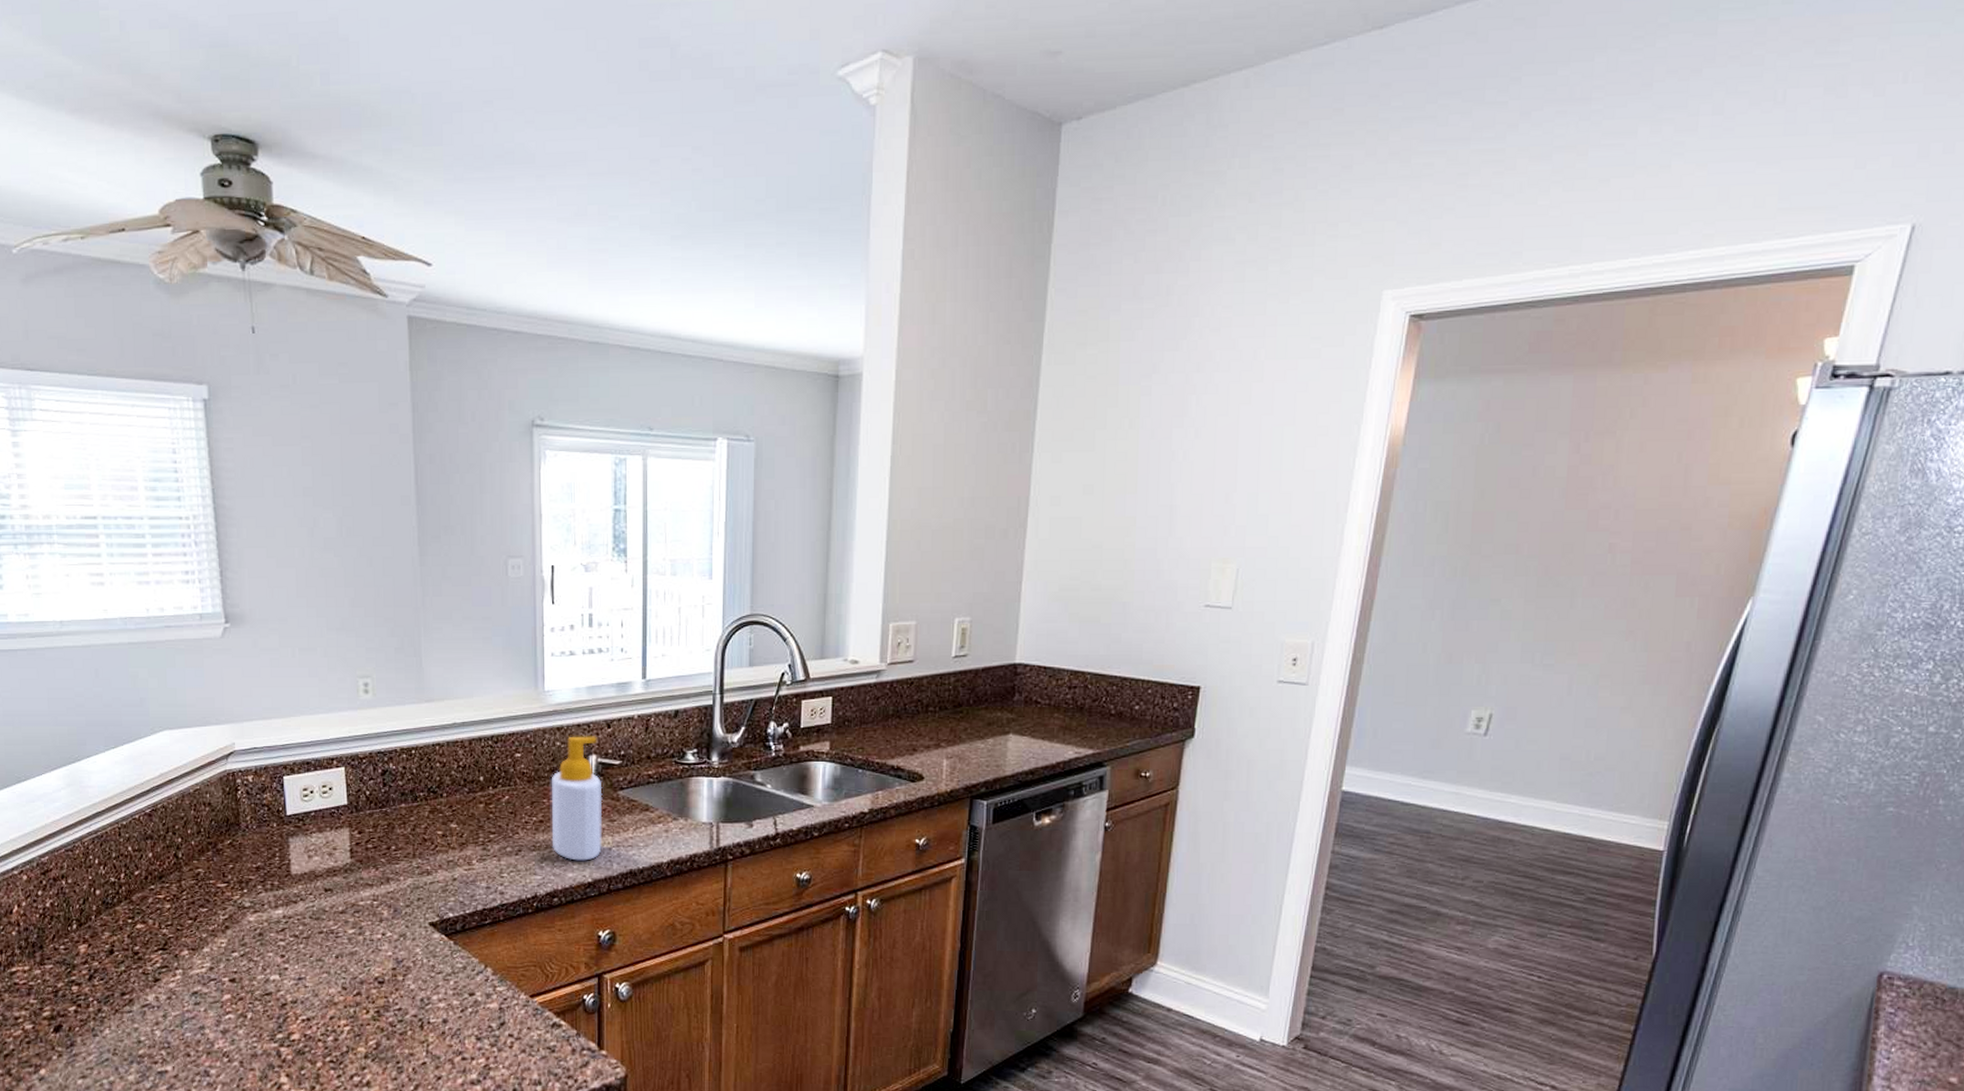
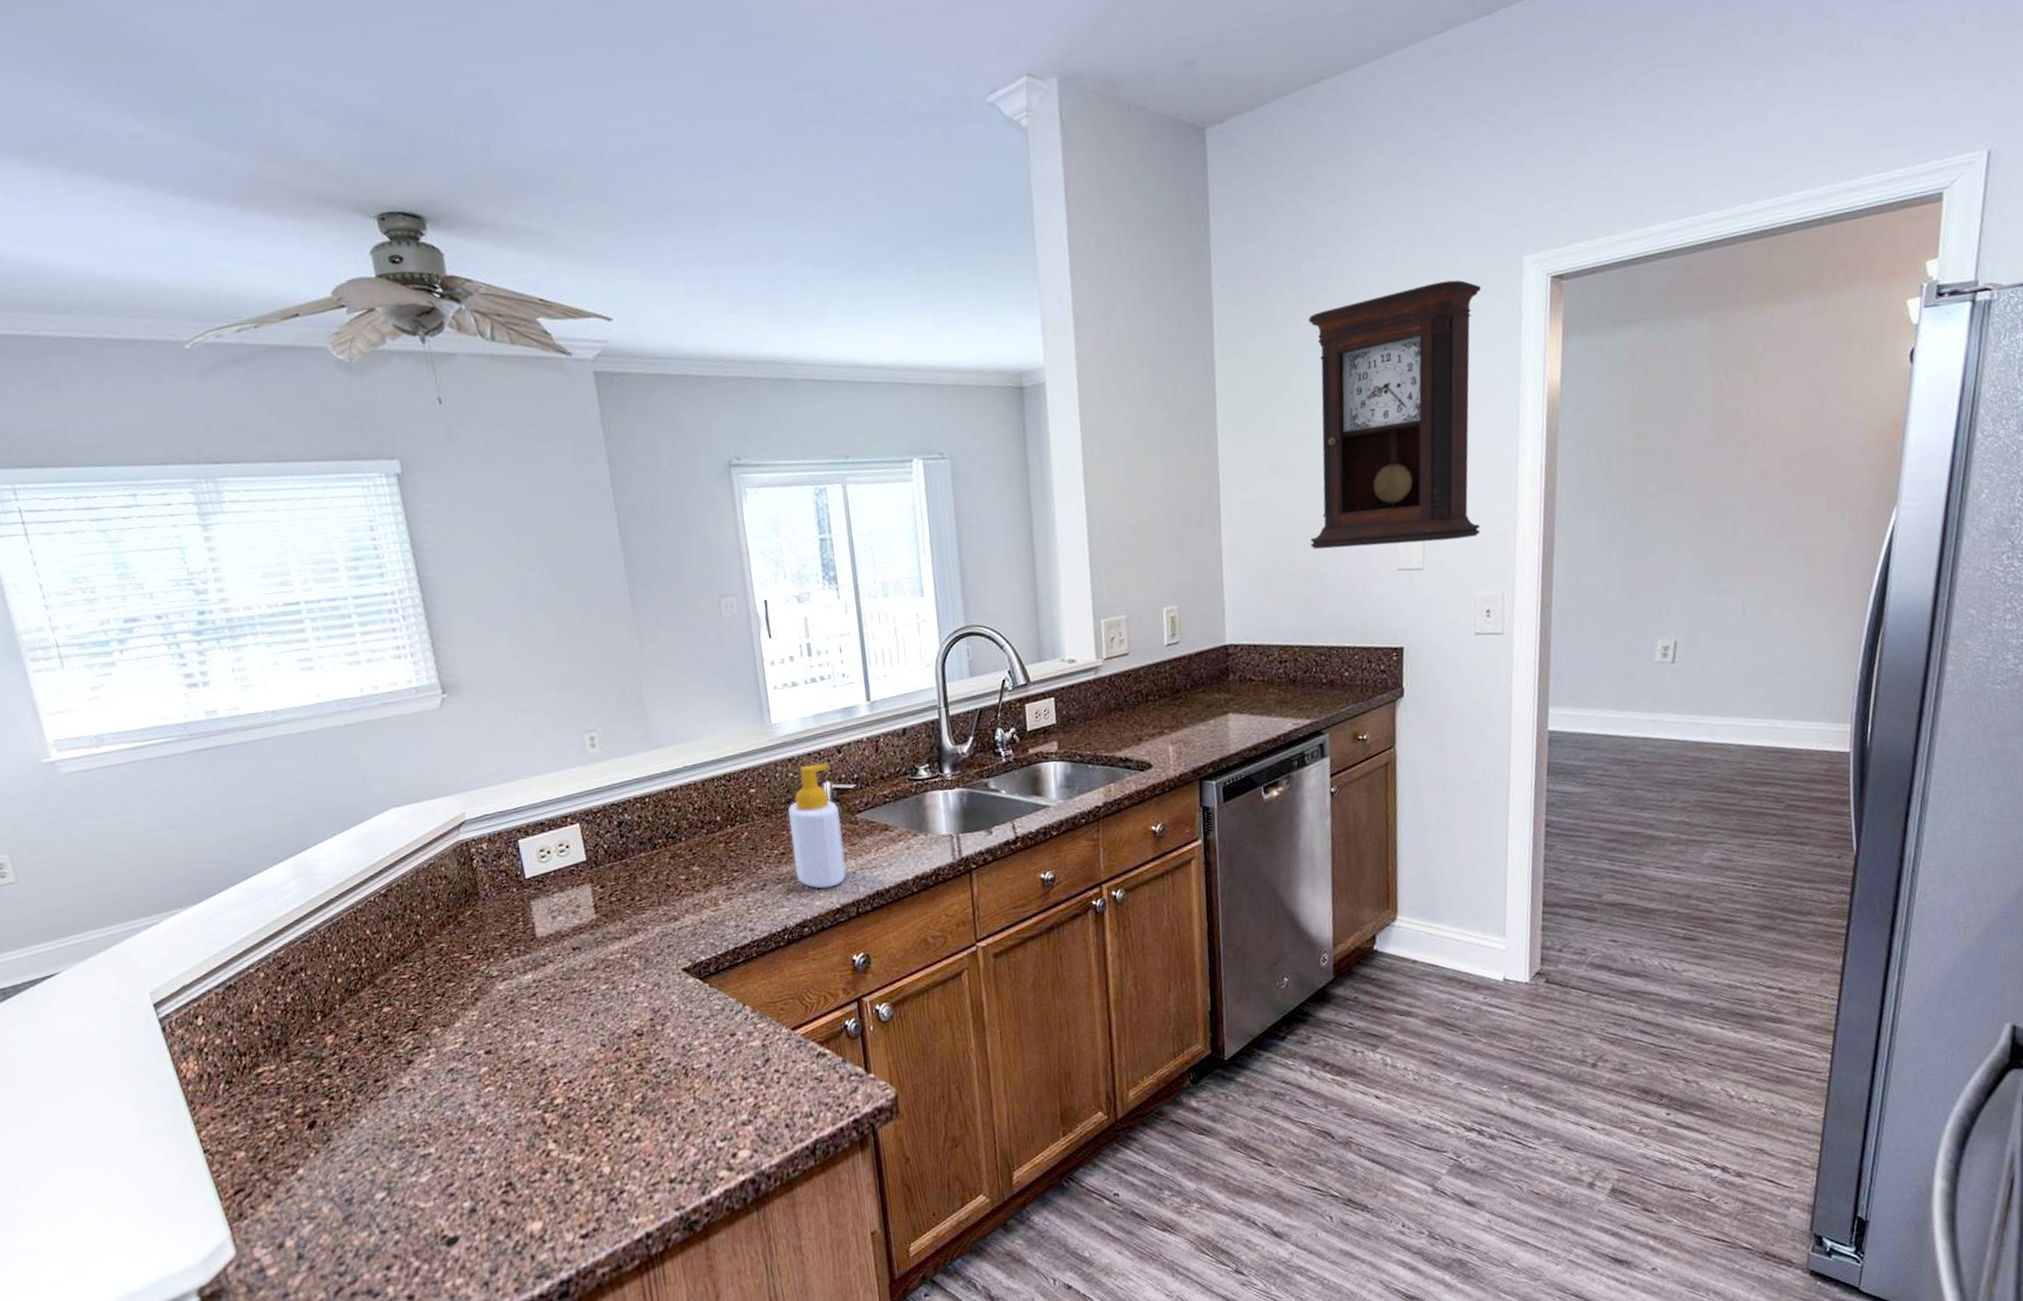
pendulum clock: none [1117,309,1333,581] -> present [1309,279,1481,549]

